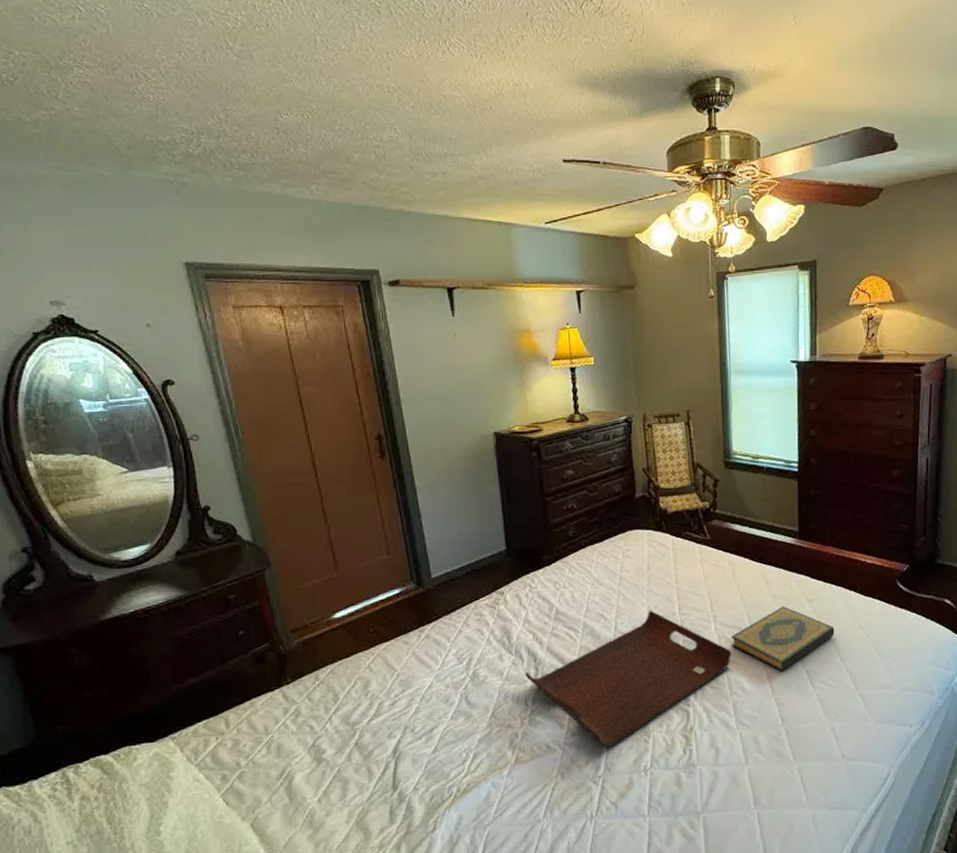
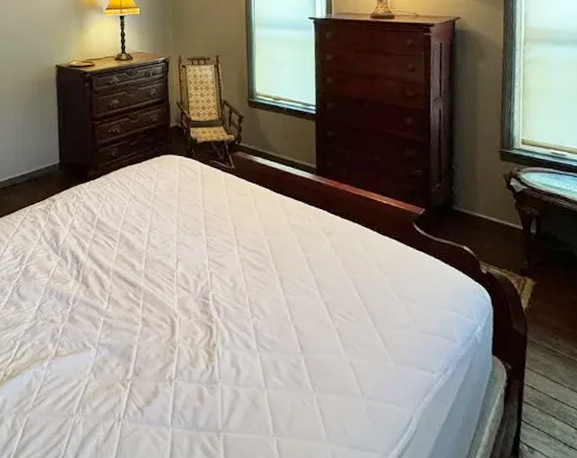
serving tray: present [525,610,732,747] -> none [68,228,253,353]
hardback book: present [731,606,835,671] -> none [253,236,353,300]

